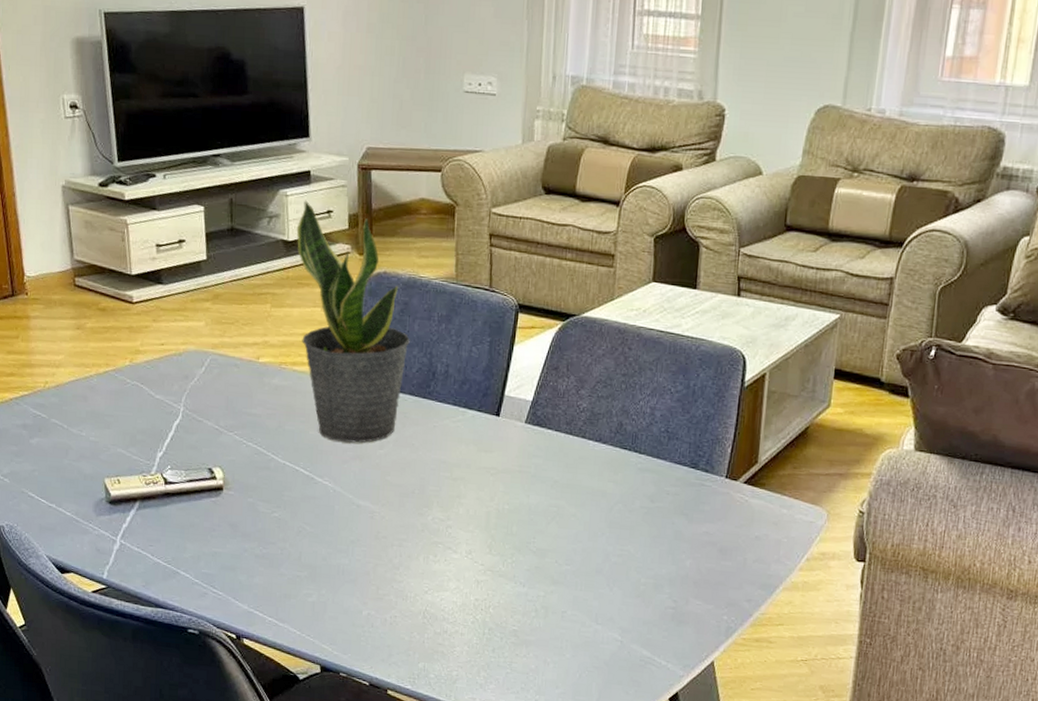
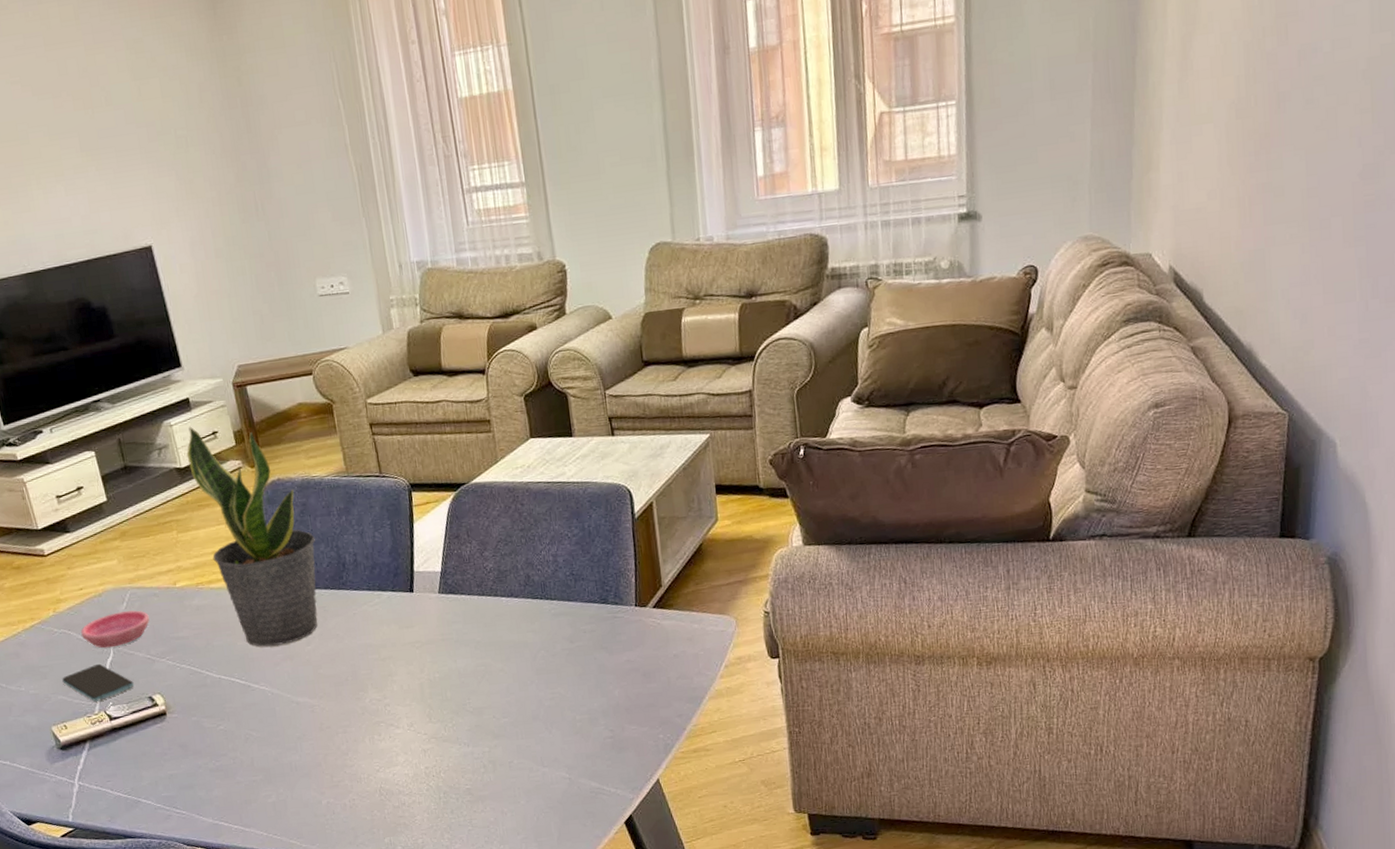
smartphone: none [125,423,196,462] -> present [62,663,134,702]
saucer: none [153,375,225,411] -> present [81,610,150,649]

